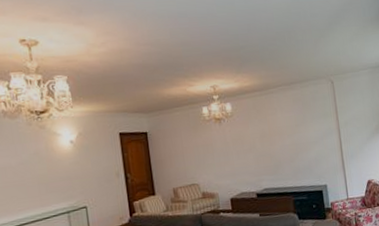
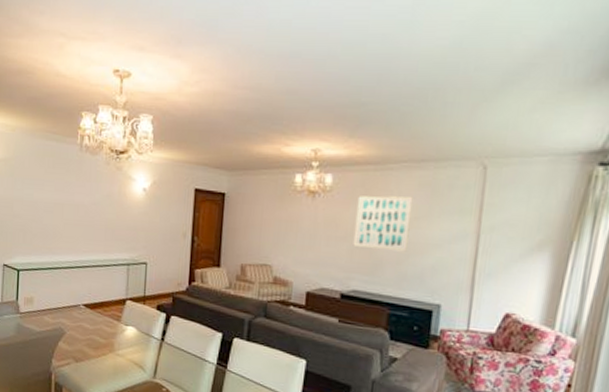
wall art: none [253,111,296,155] -> present [353,196,413,252]

